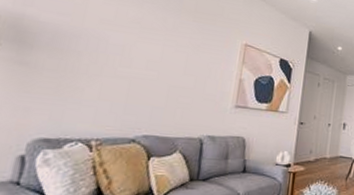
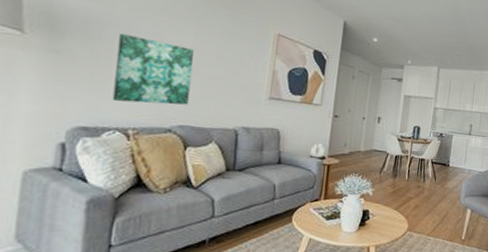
wall art: none [76,45,161,115] -> present [112,33,194,105]

